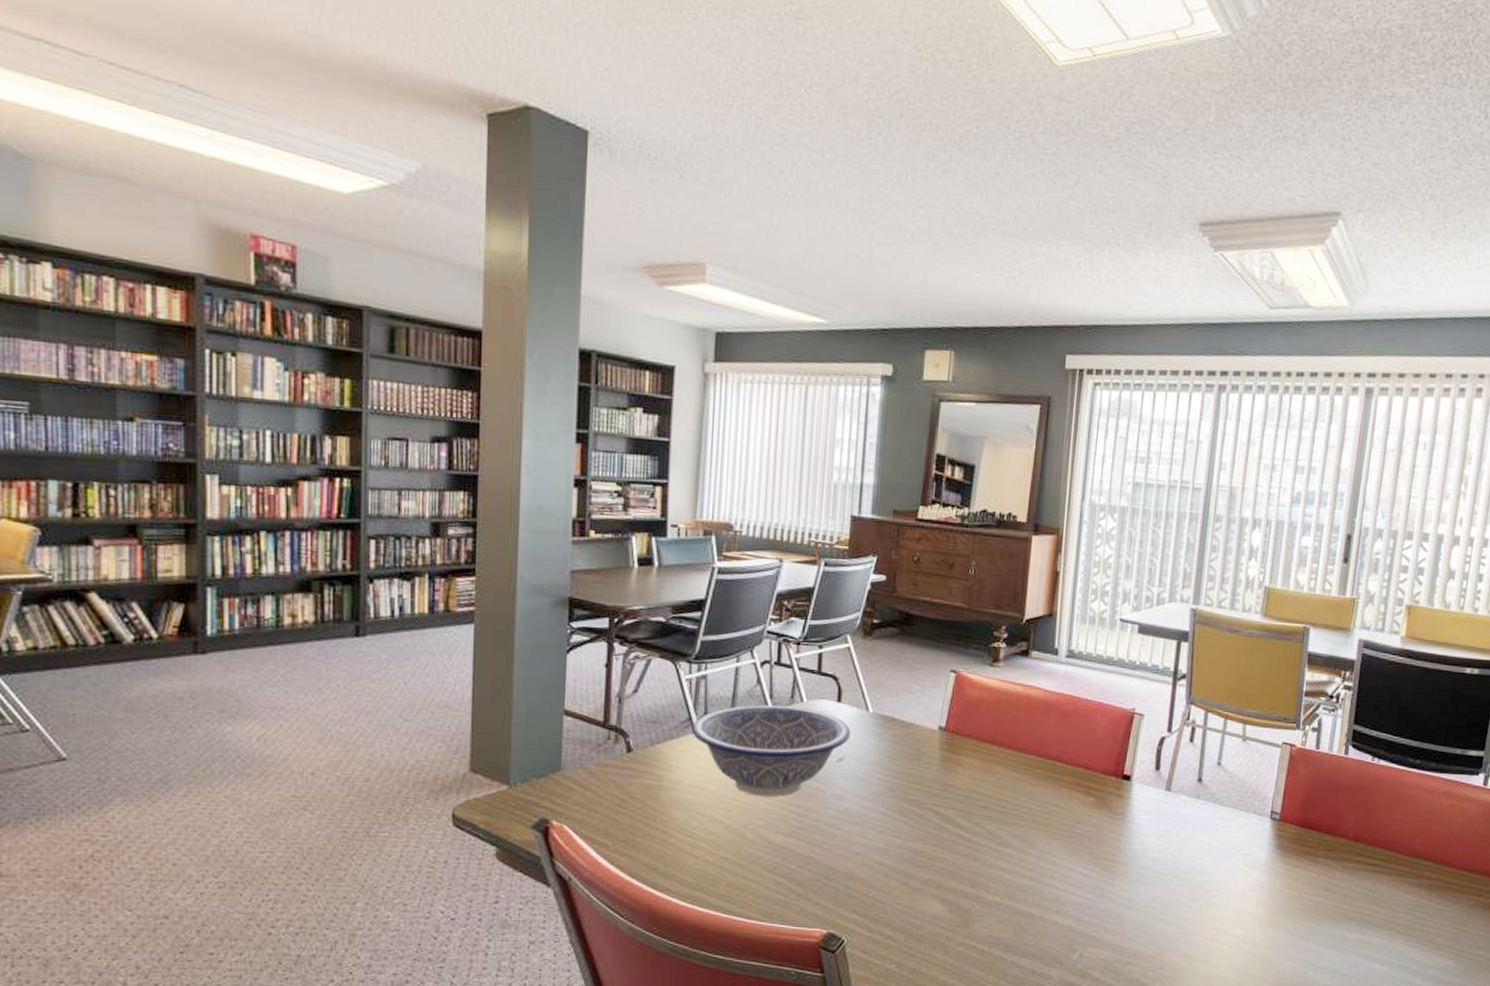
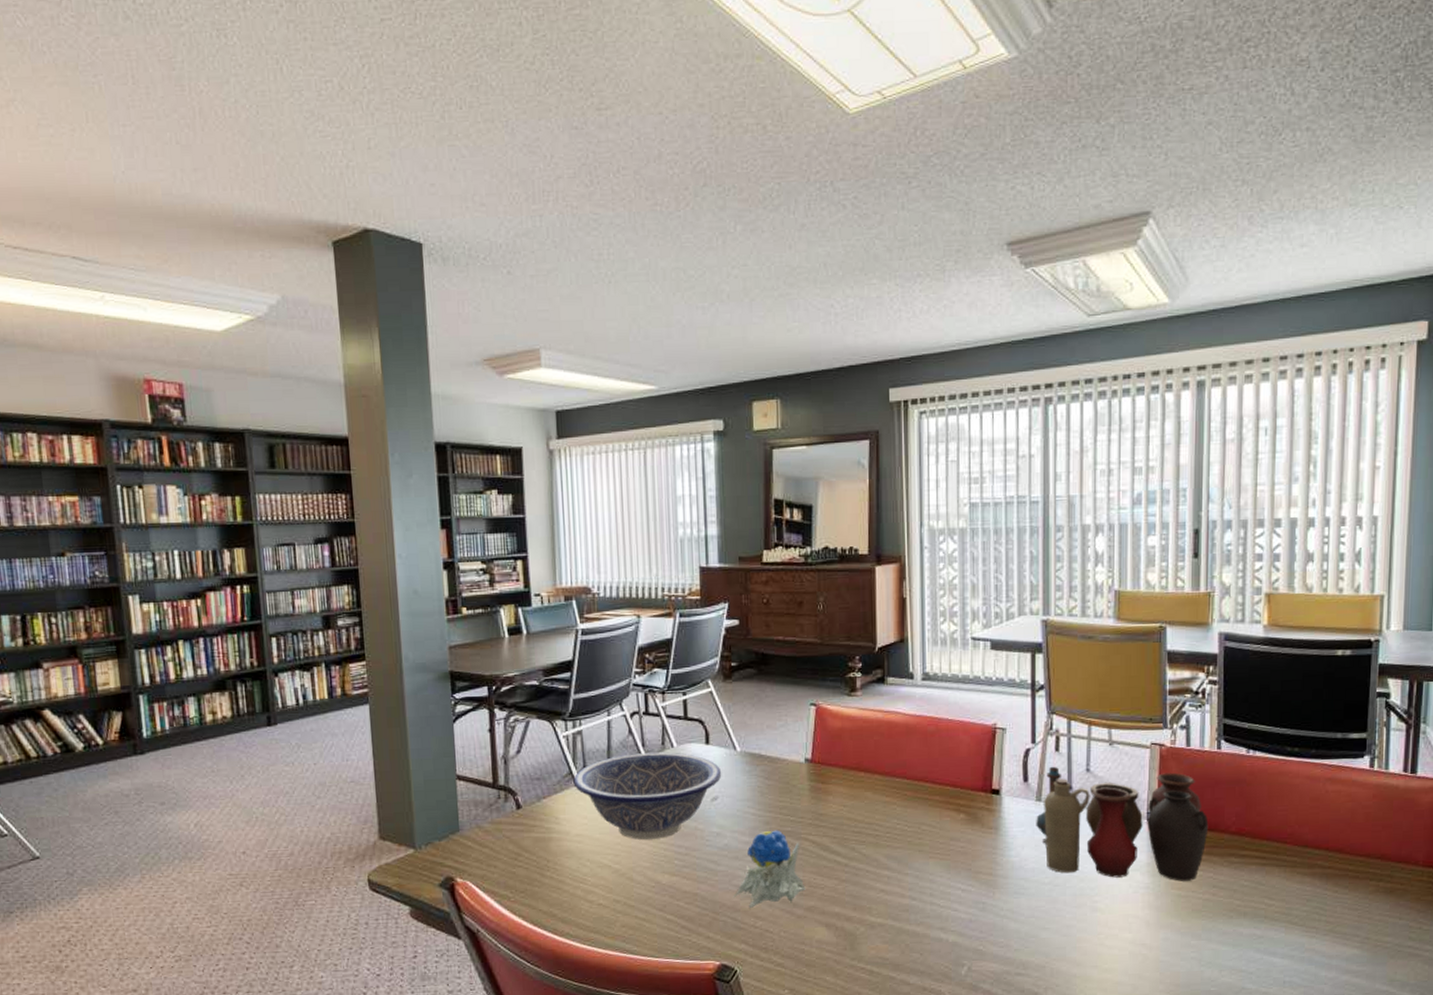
flower: none [849,797,925,878] -> present [733,830,806,909]
vase: none [1162,756,1328,882] -> present [1036,766,1209,881]

